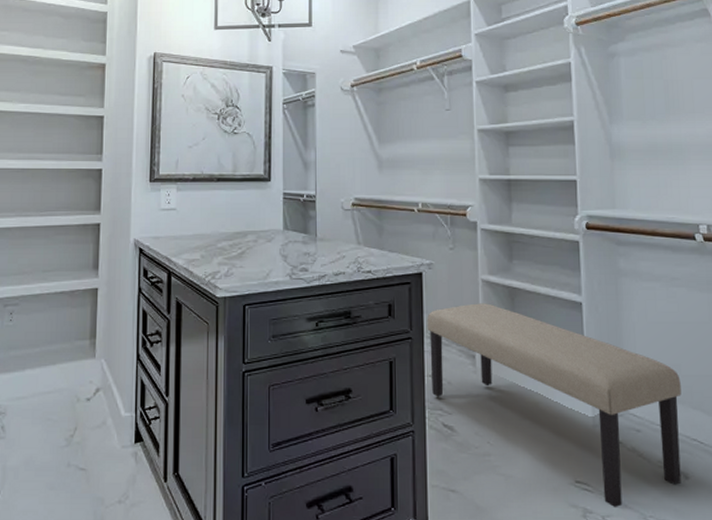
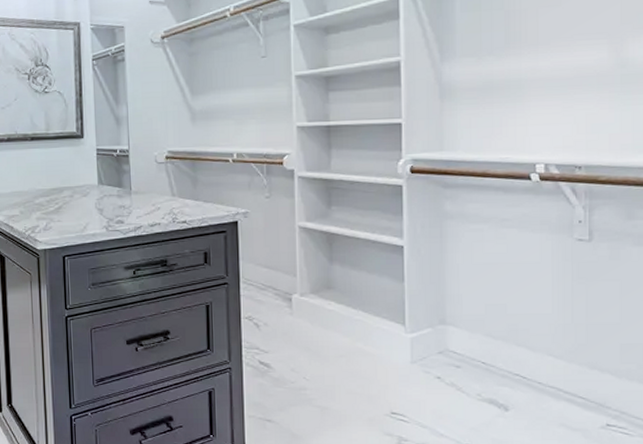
bench: present [427,303,682,508] -> none [243,249,506,437]

